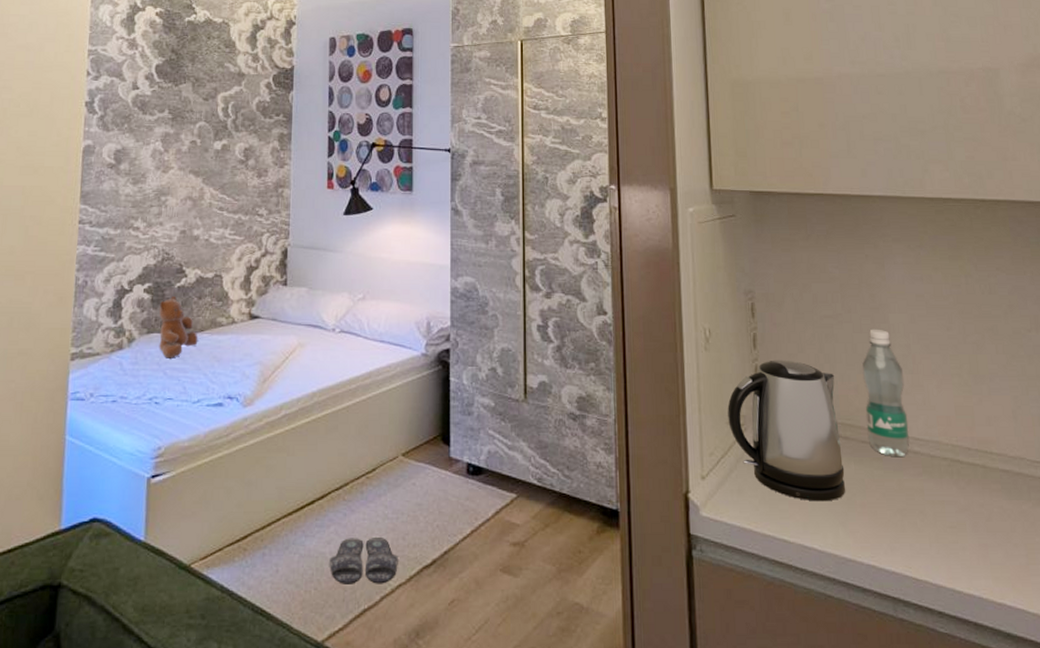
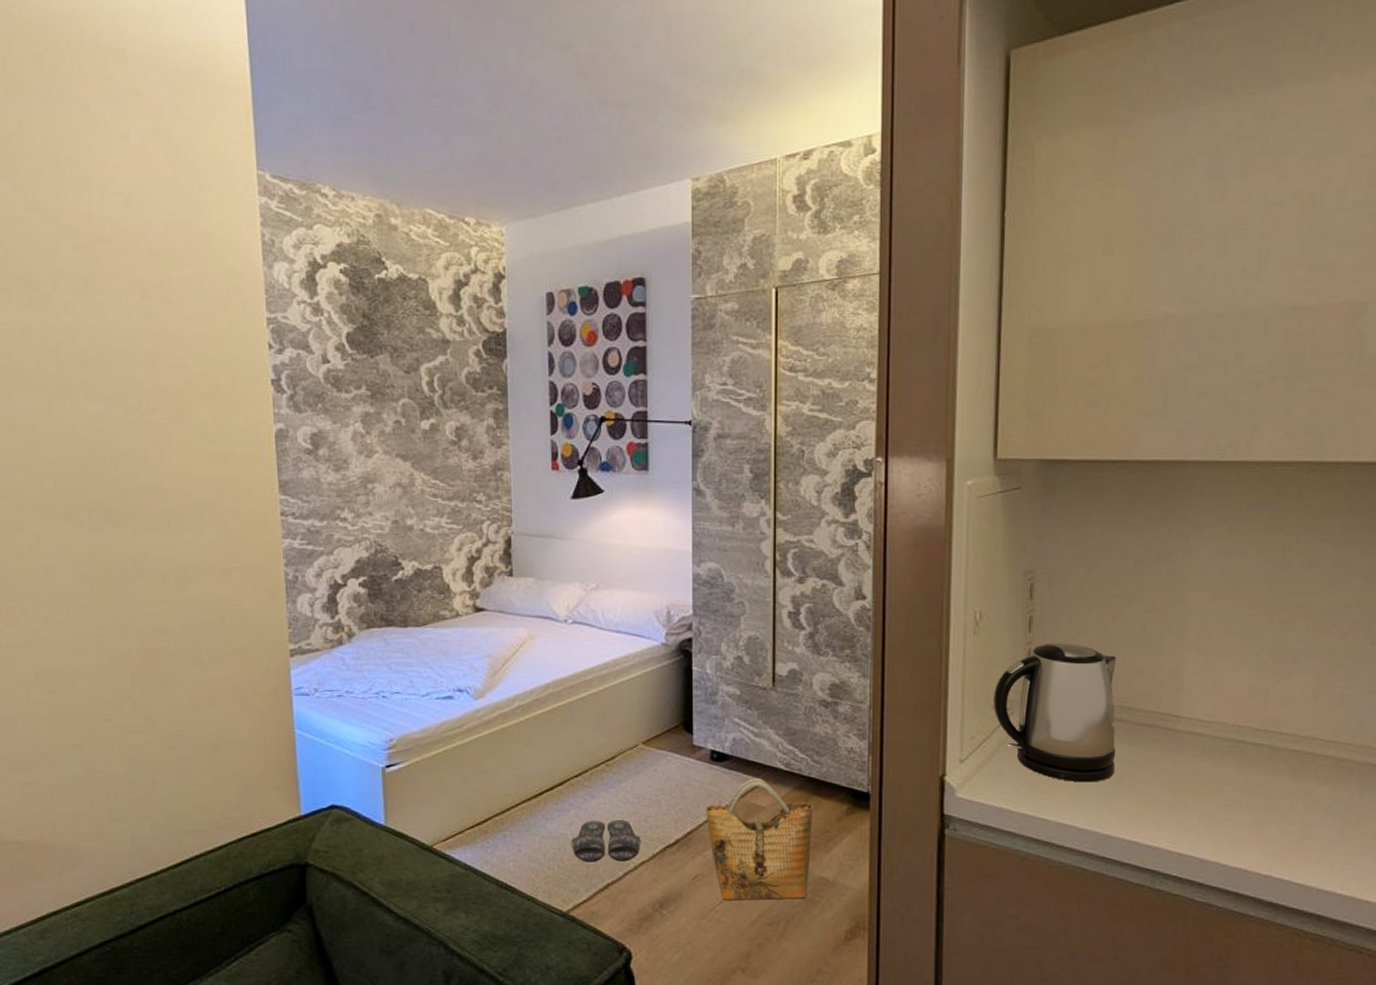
teddy bear: present [159,296,198,359] -> none [377,590,422,653]
grocery bag: none [461,493,566,630] -> present [705,778,814,901]
bottle: present [862,329,909,458] -> none [1146,608,1195,739]

